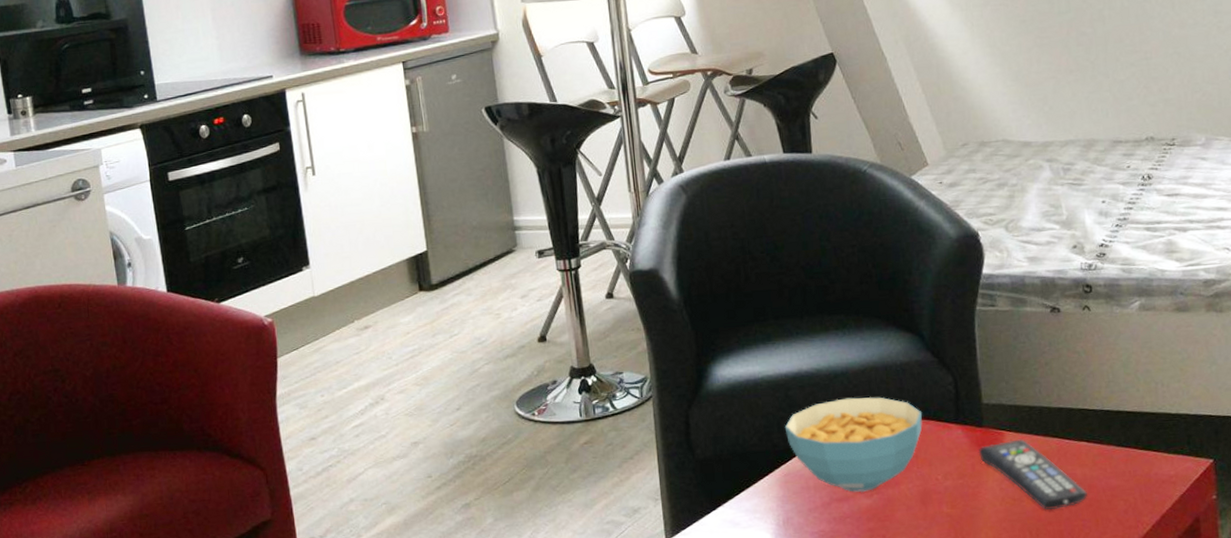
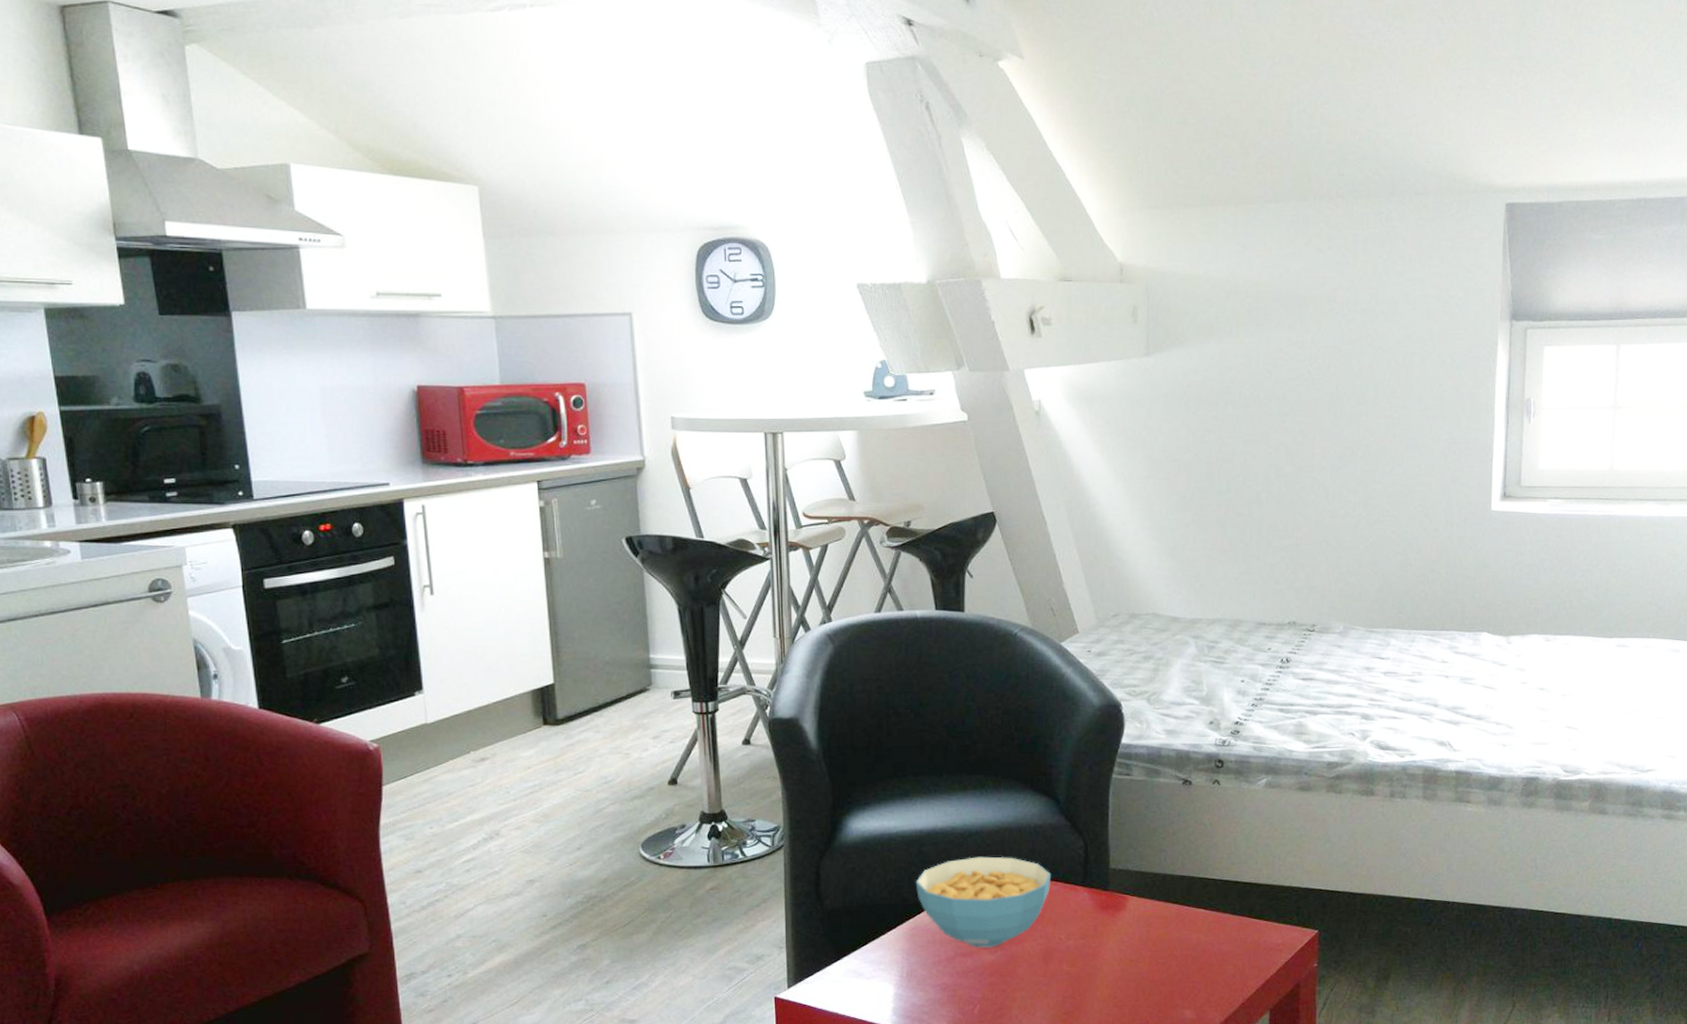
remote control: present [978,439,1087,510] -> none [1101,904,1200,972]

